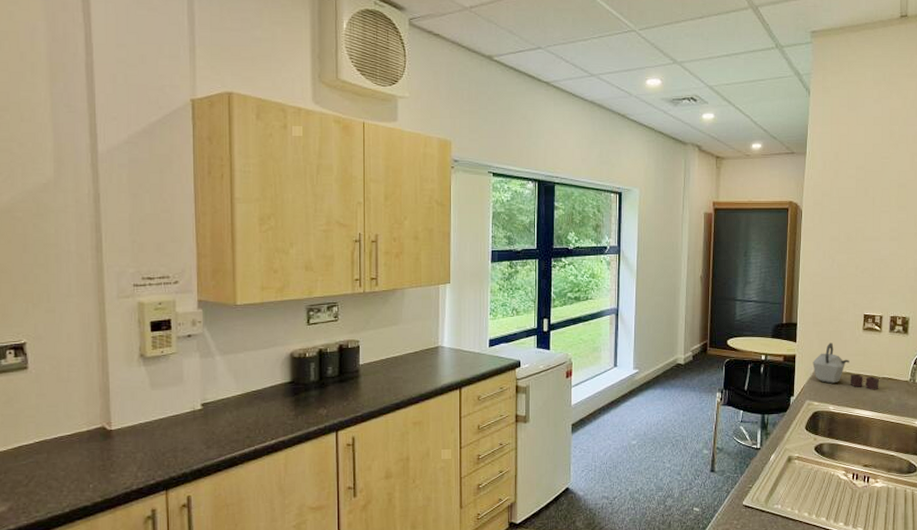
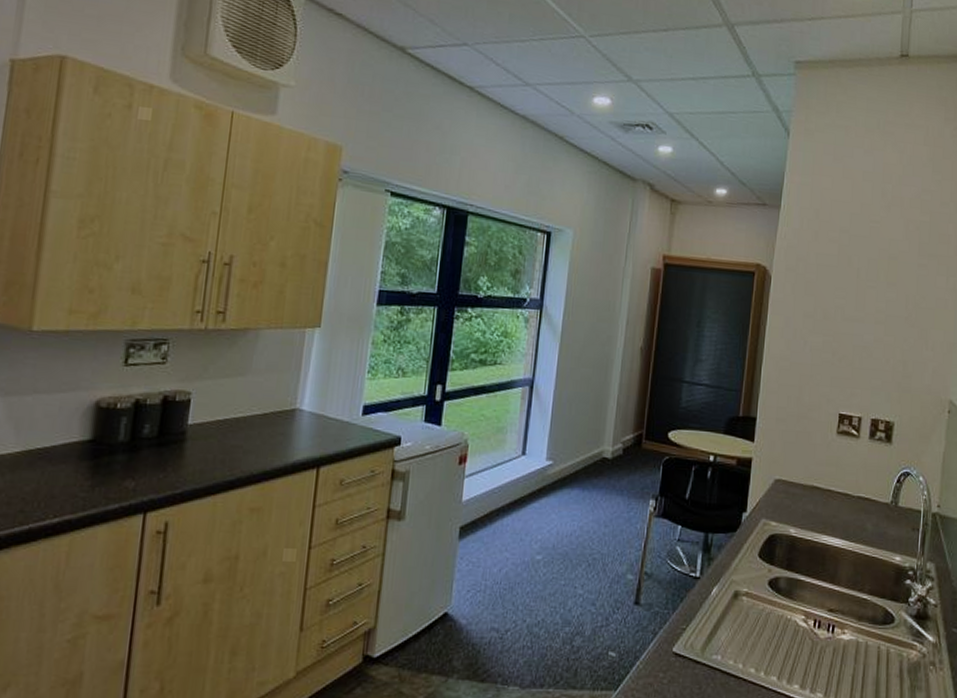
kettle: present [812,343,879,390] -> none [772,446,853,512]

